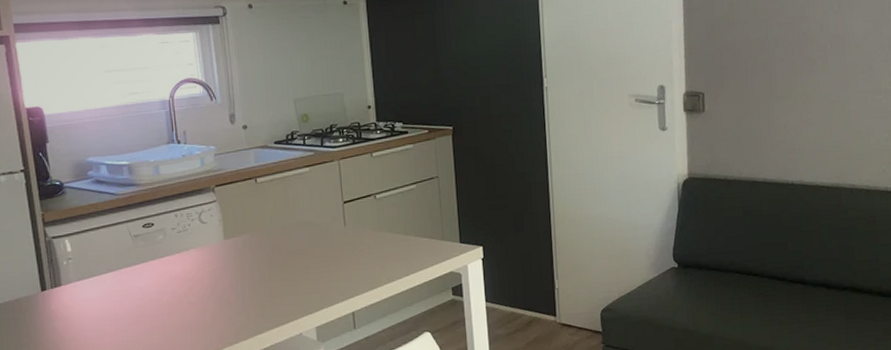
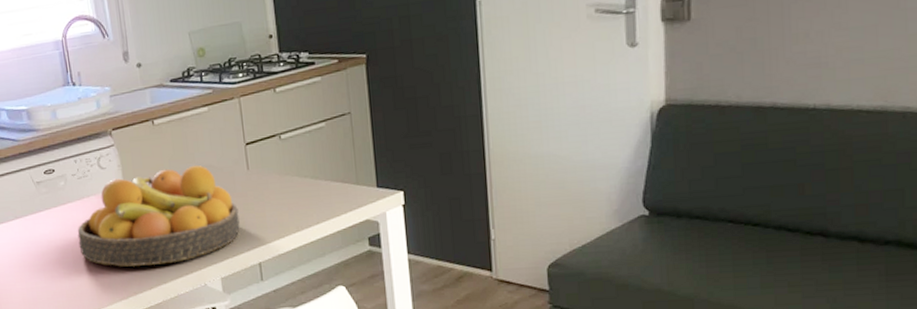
fruit bowl: none [174,221,336,318] -> present [77,165,240,267]

